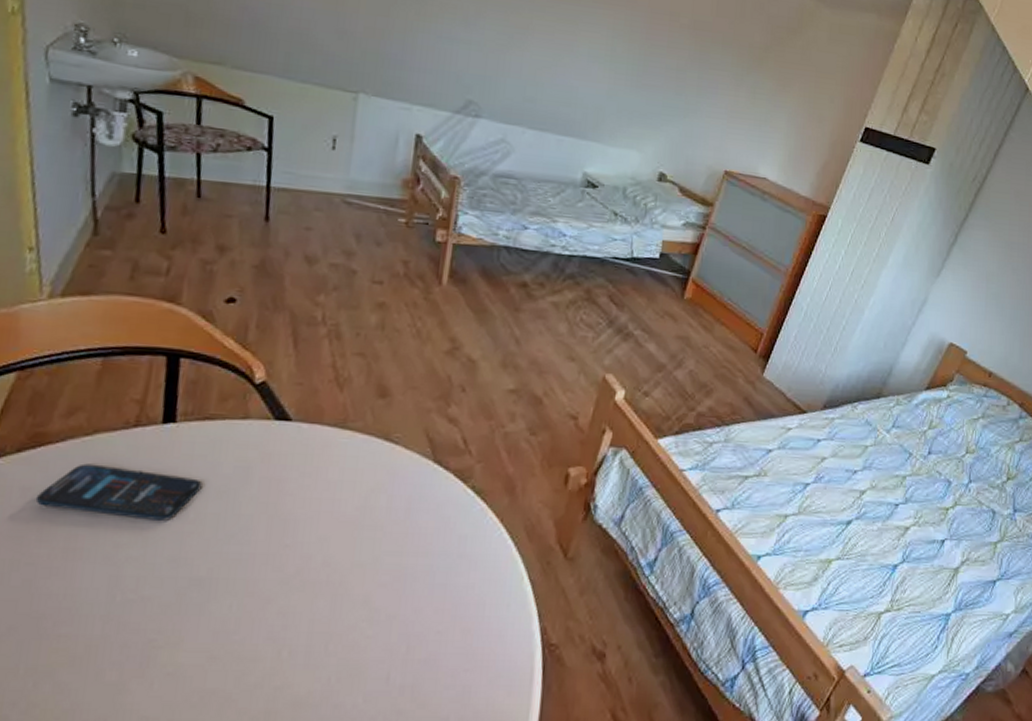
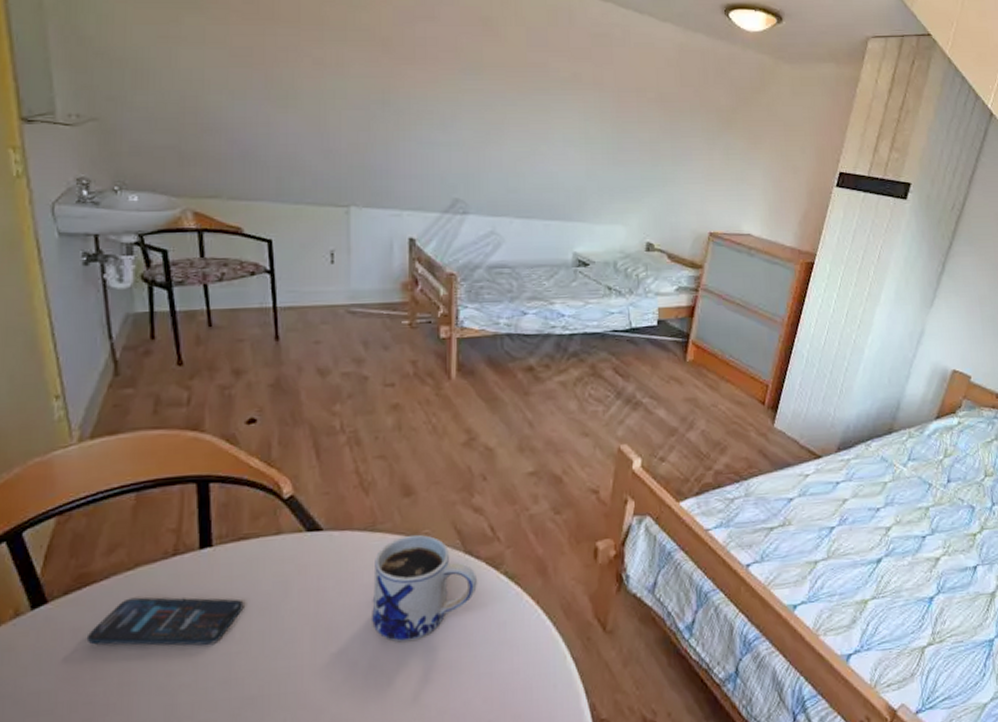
mug: none [331,437,443,543] -> present [372,534,477,642]

